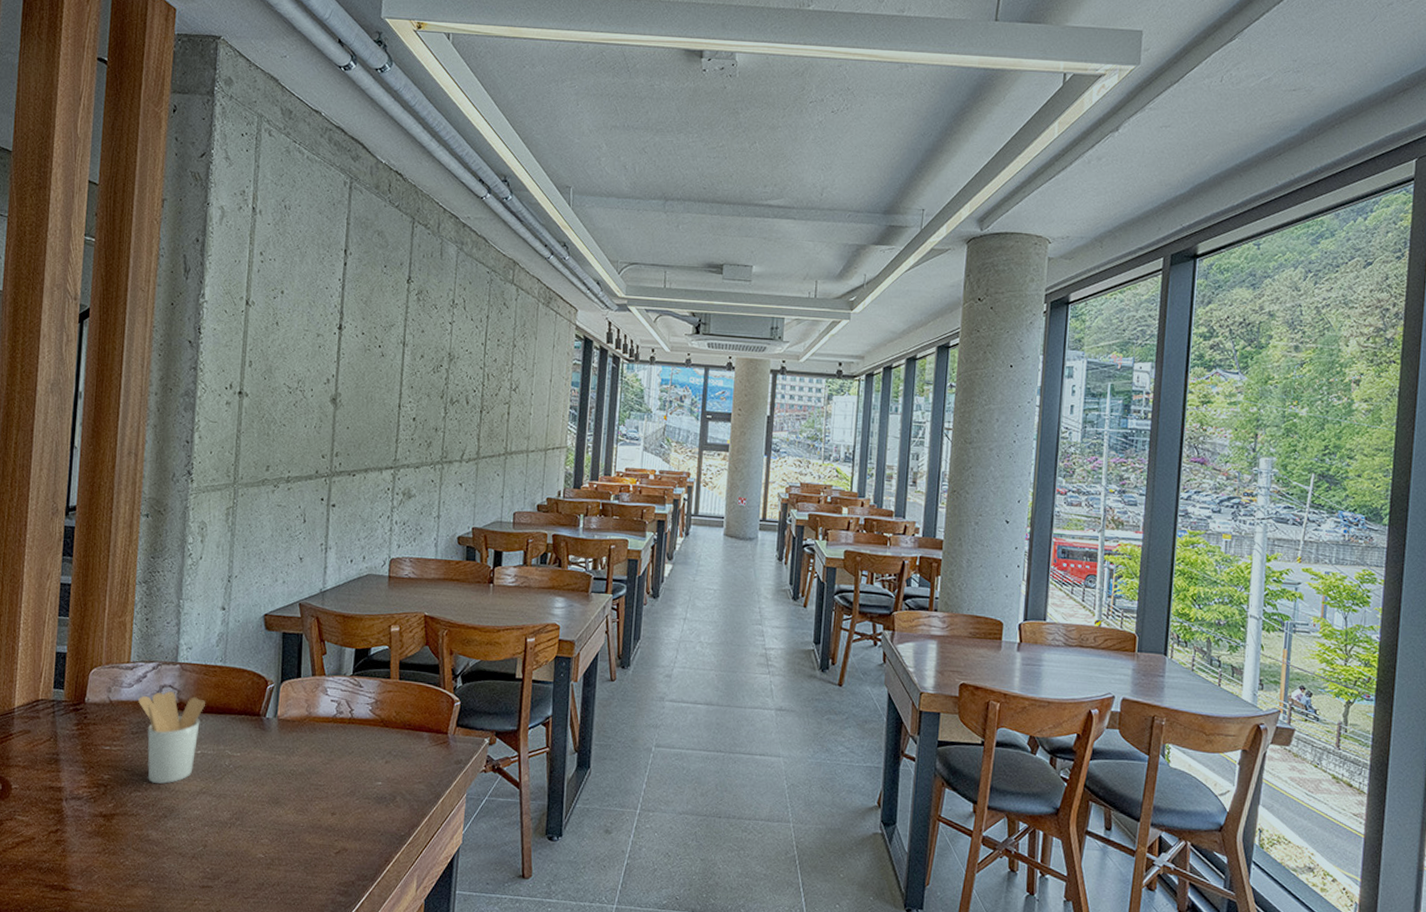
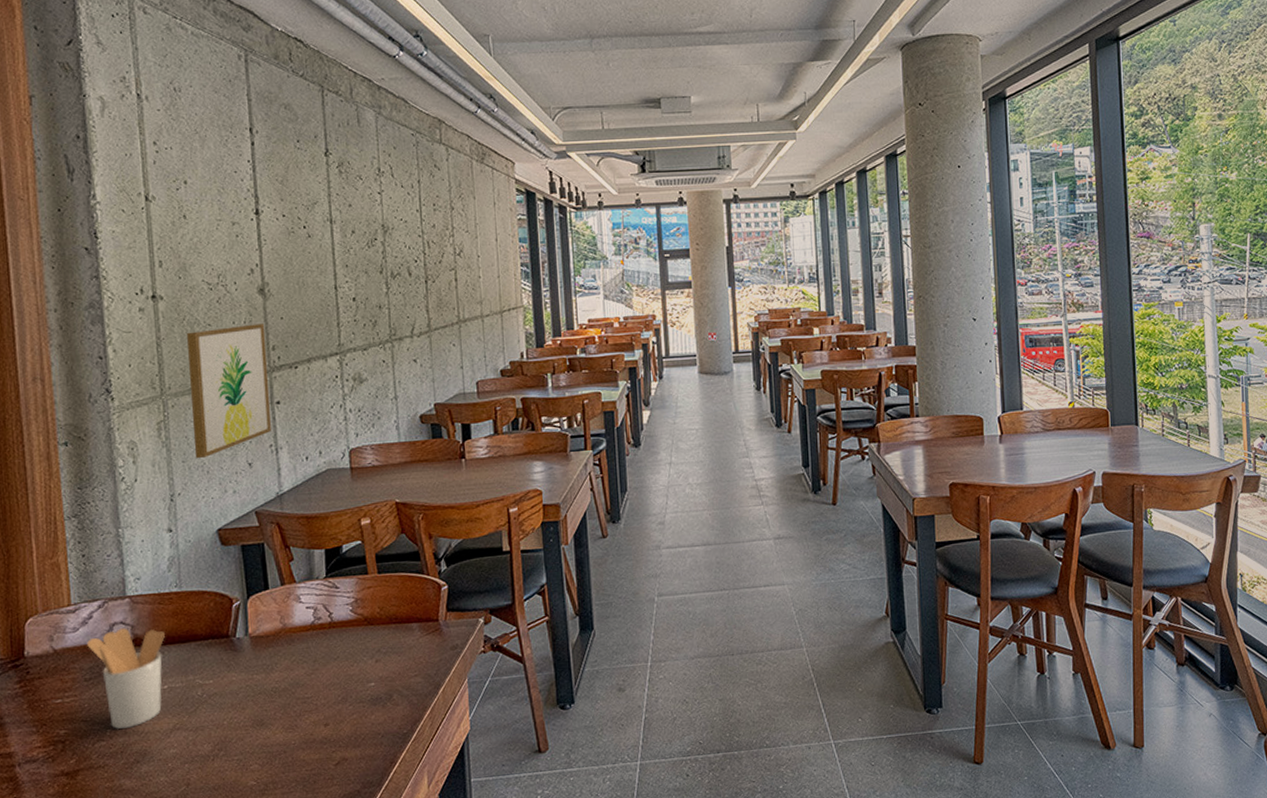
wall art: none [254,429,331,547] -> present [187,323,271,459]

